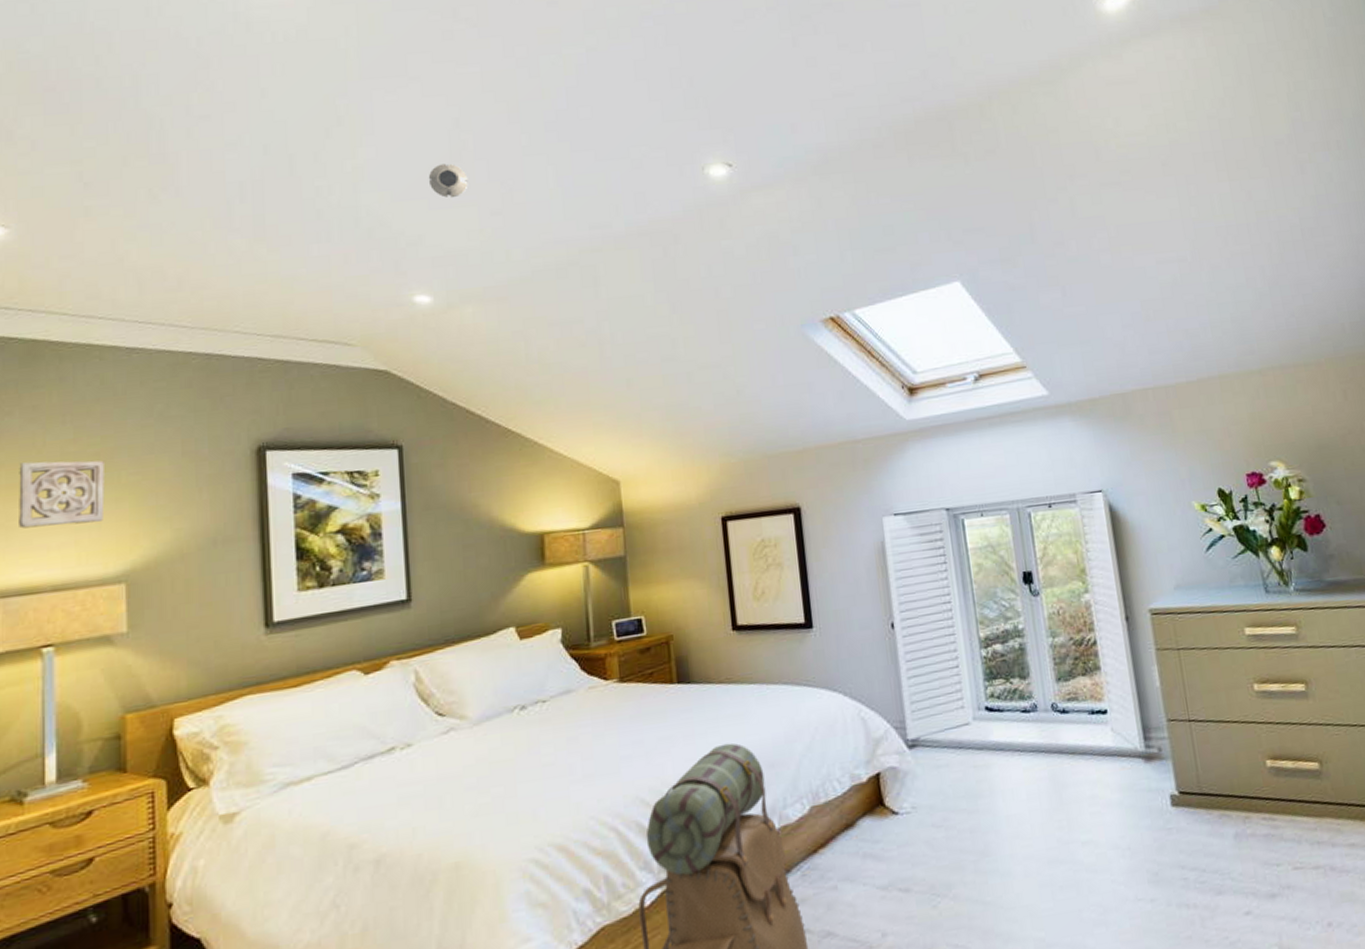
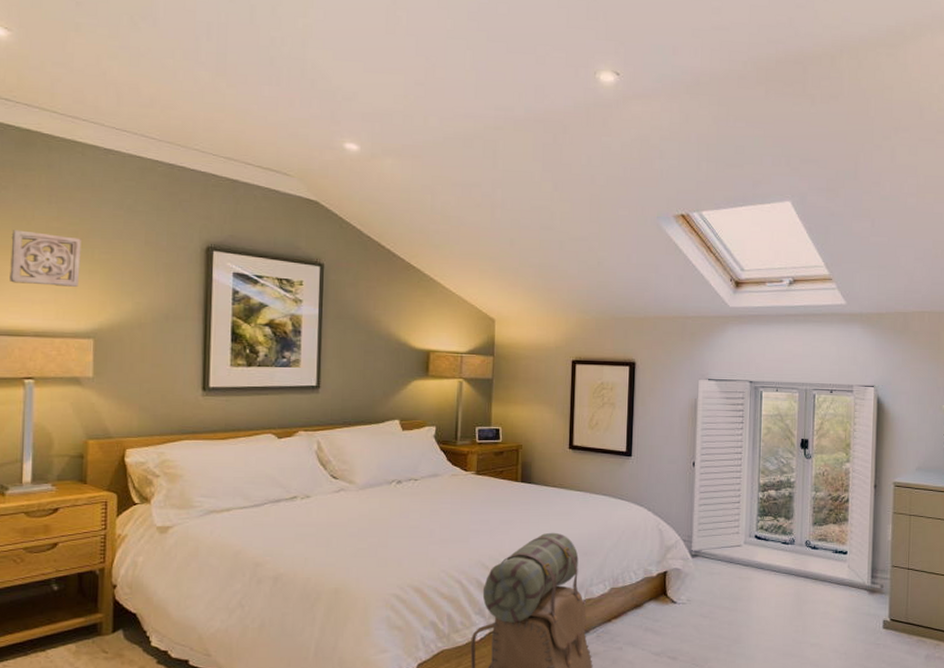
smoke detector: present [428,163,468,198] -> none [365,34,399,65]

